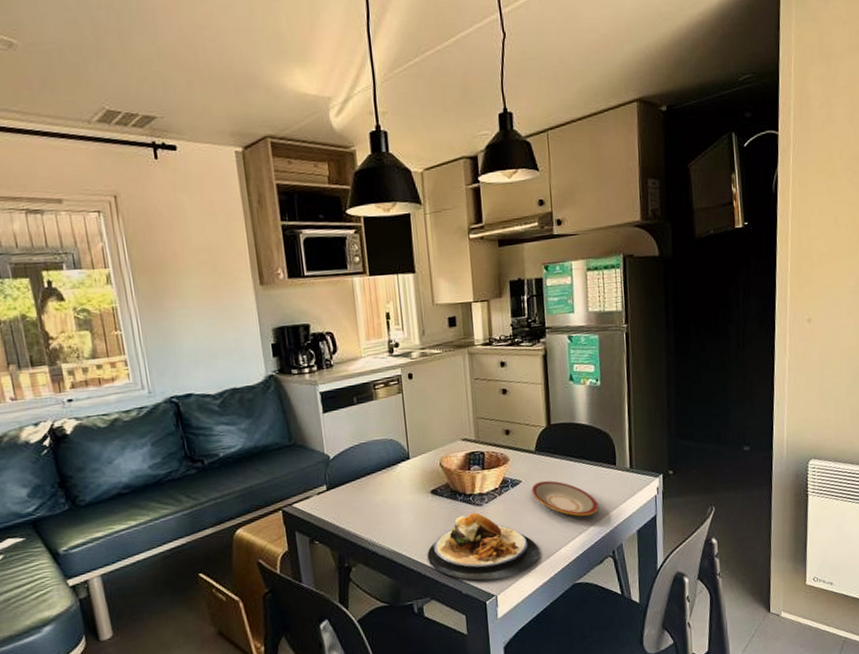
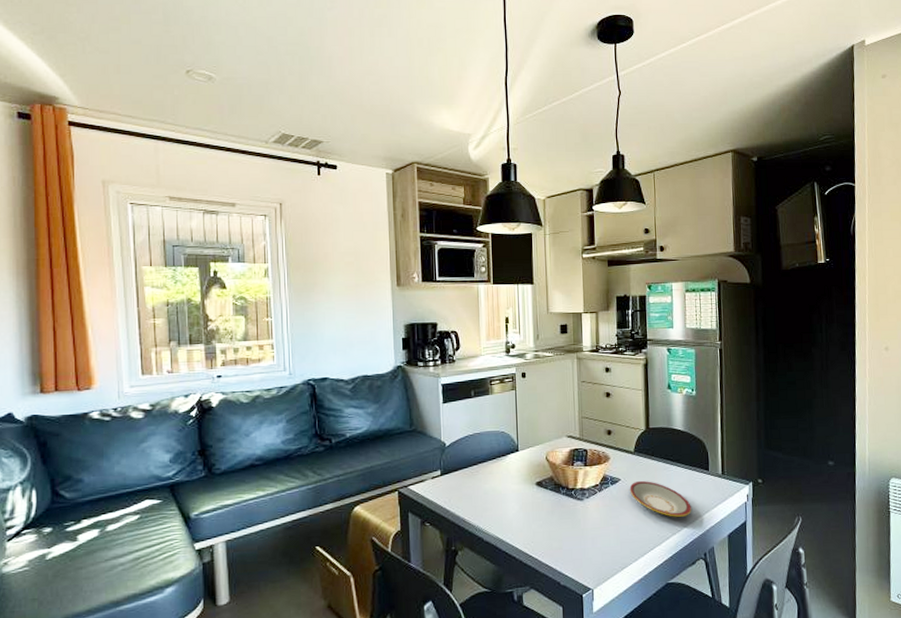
plate: present [427,512,539,581] -> none [529,506,635,574]

